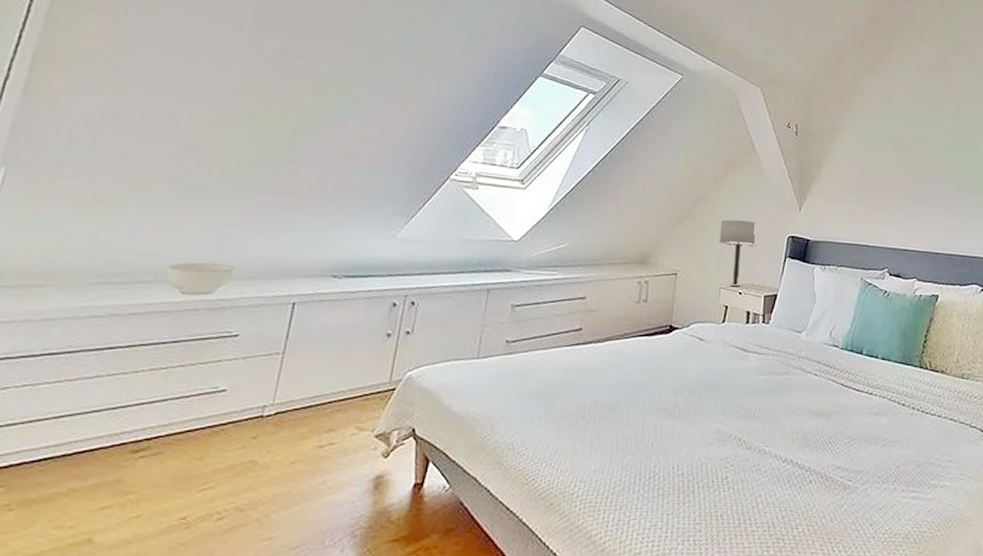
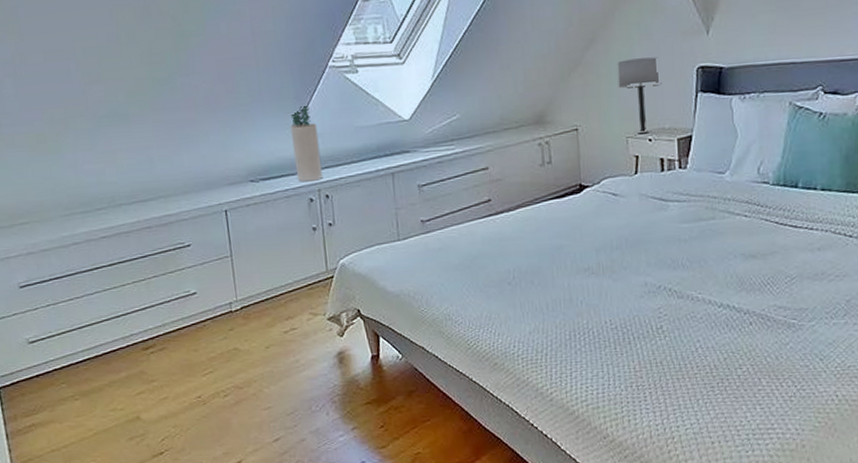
bowl: present [166,262,234,295] -> none [114,183,168,215]
vase: none [385,209,422,286] -> present [290,103,323,182]

